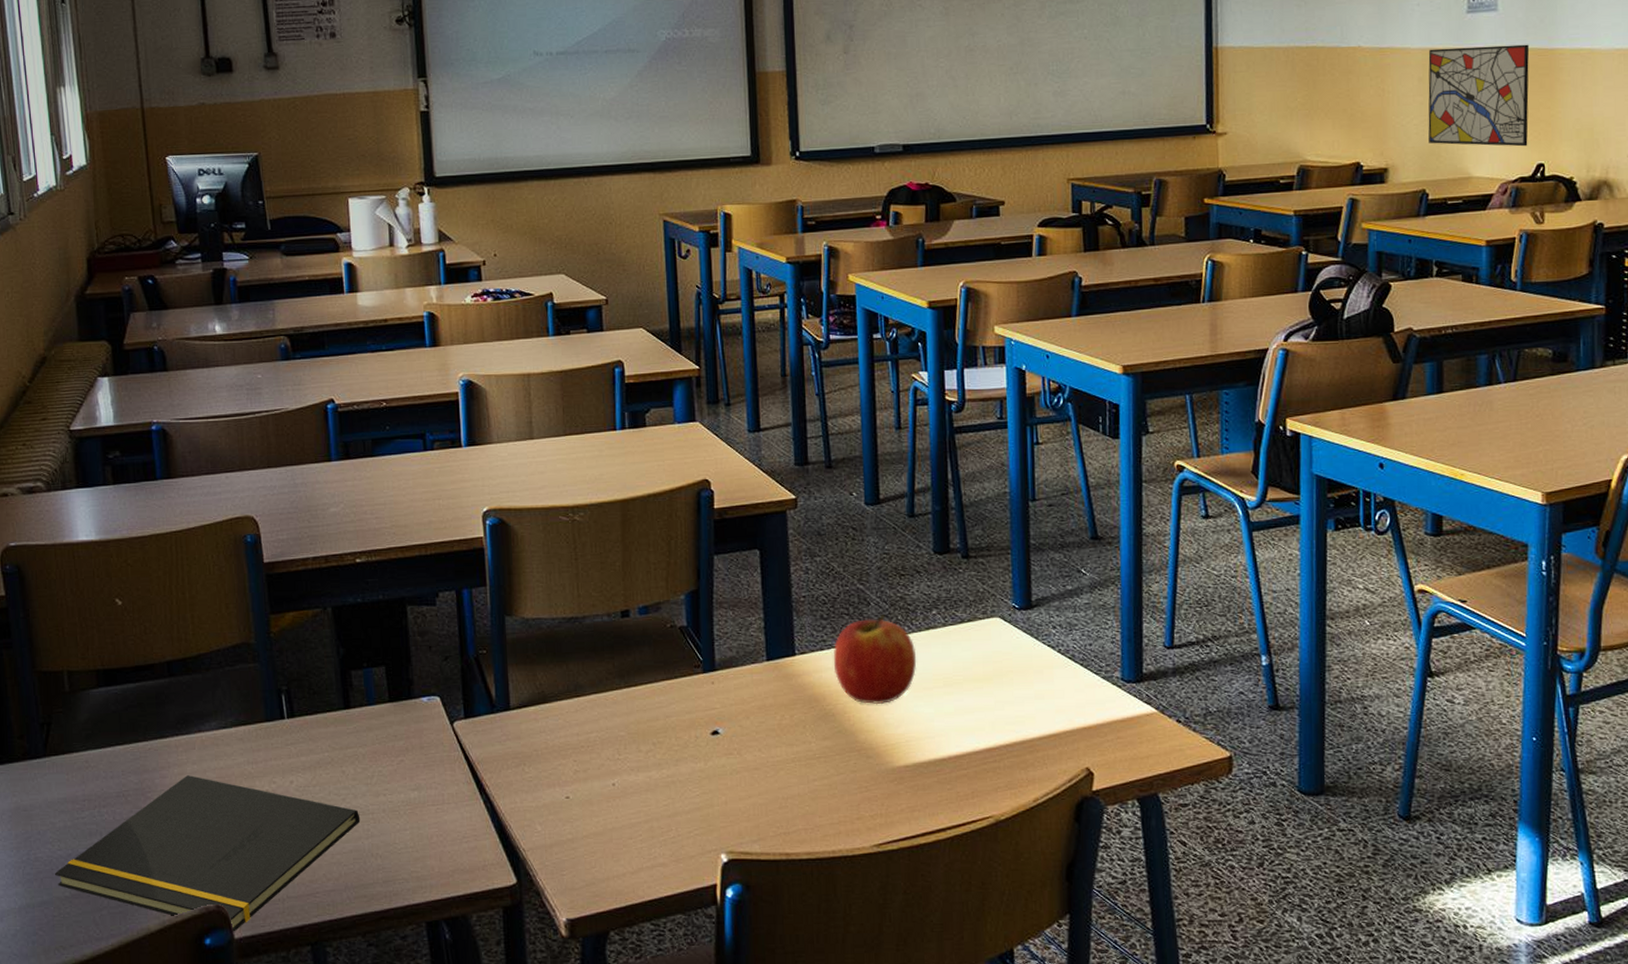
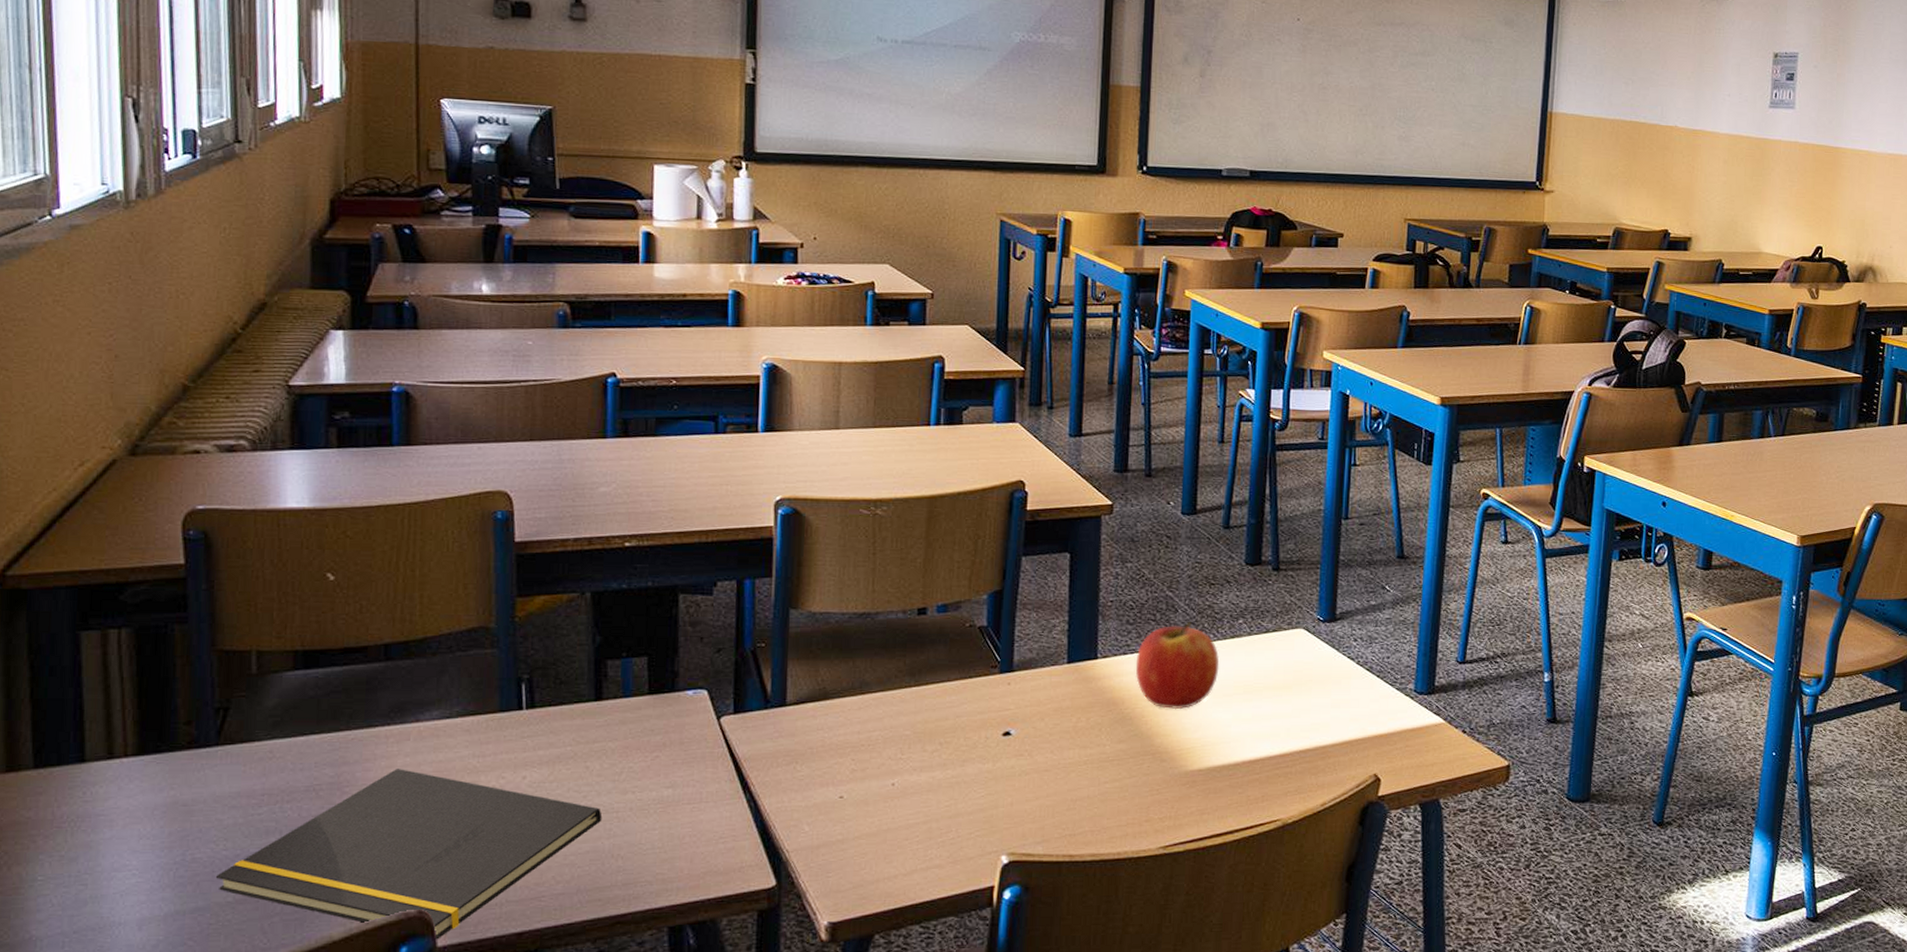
wall art: present [1428,44,1530,147] -> none [1728,136,1819,230]

